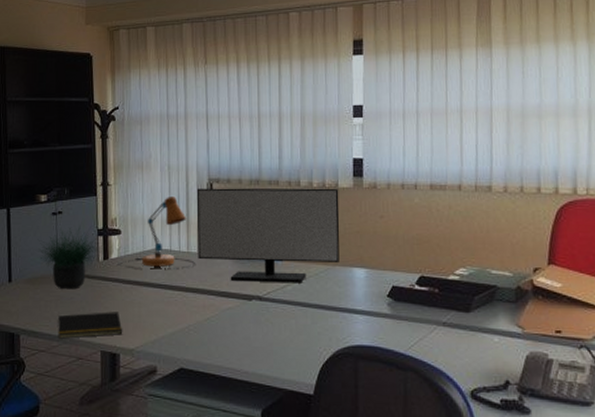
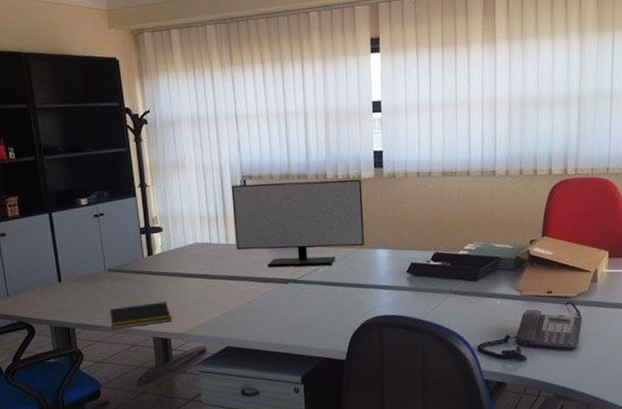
potted plant: present [37,224,103,290] -> none [82,224,147,286]
desk lamp: present [116,197,196,271] -> none [160,194,236,264]

